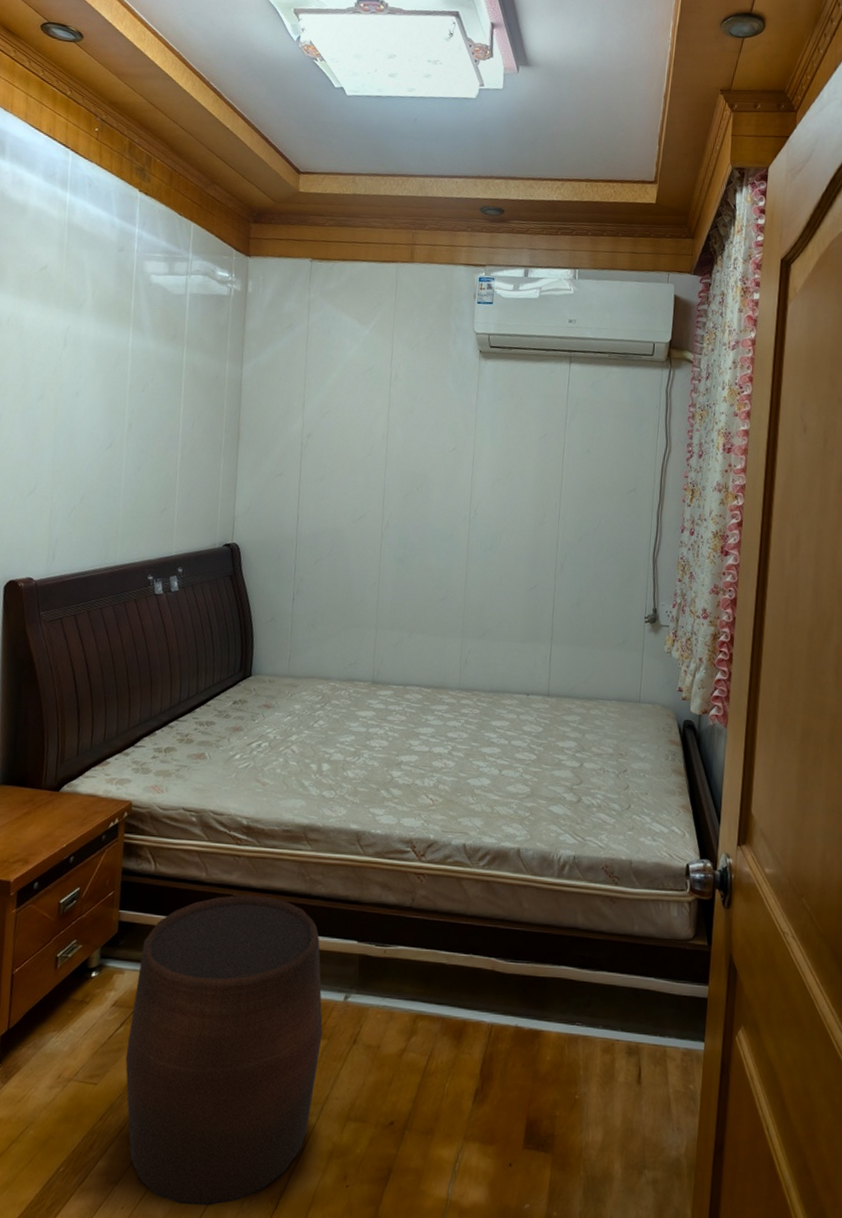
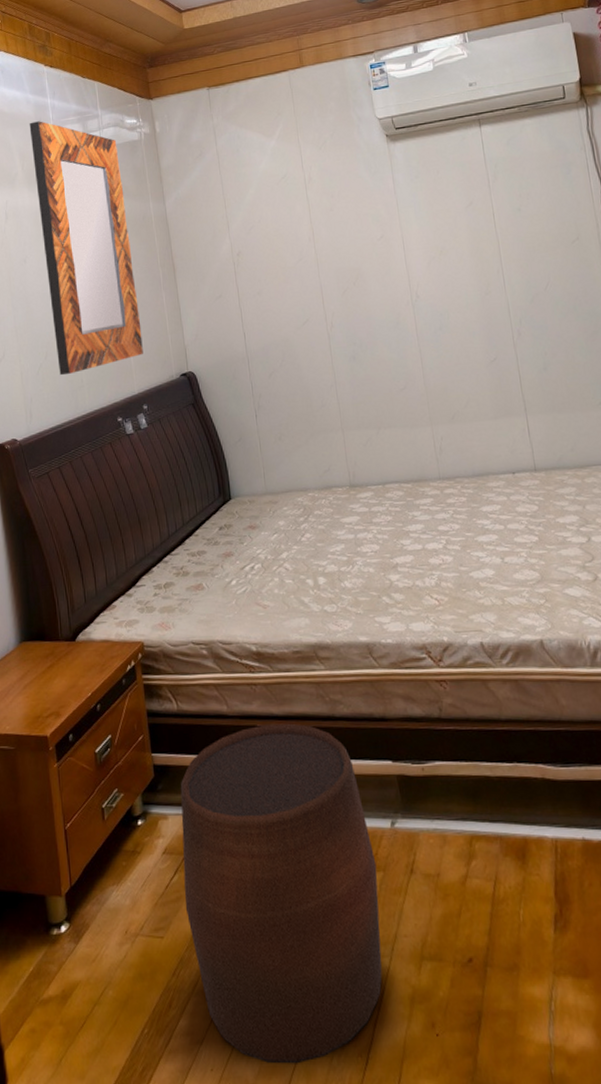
home mirror: none [93,248,203,522] -> present [29,121,143,376]

